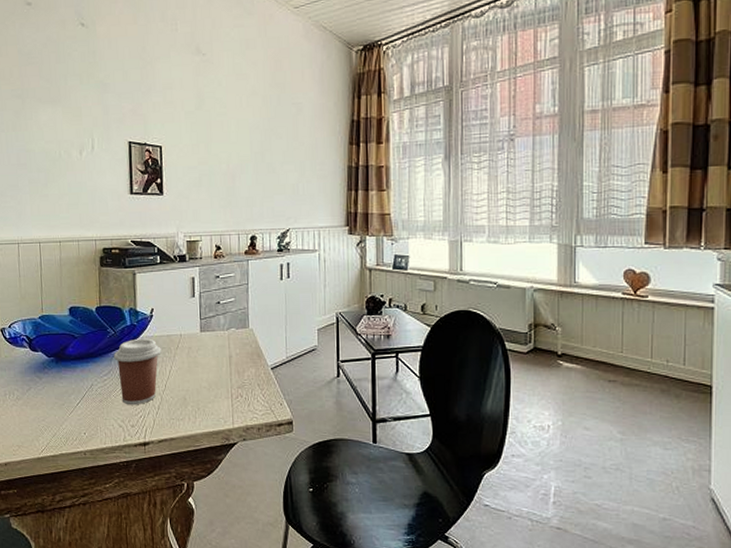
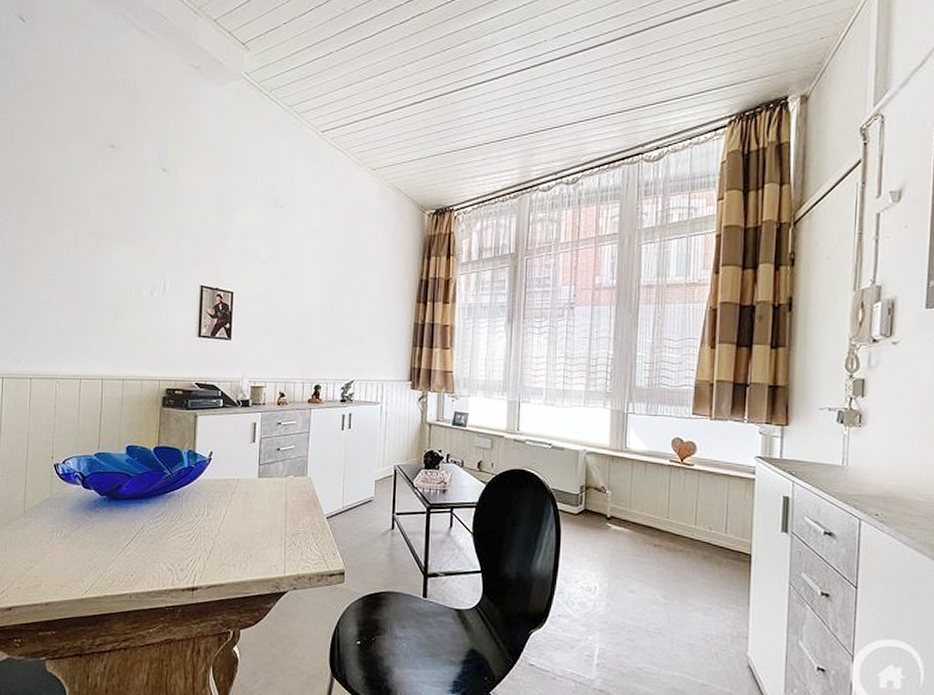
coffee cup: present [114,338,162,405] -> none [168,481,217,549]

